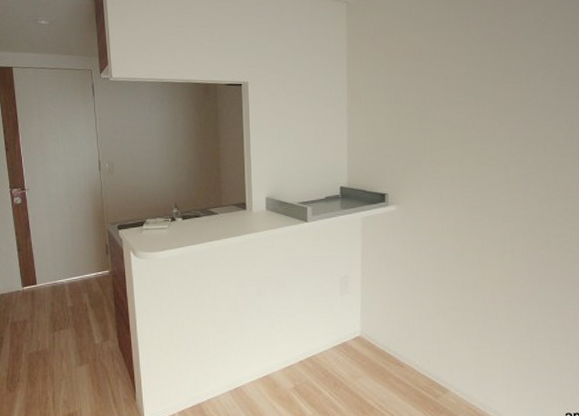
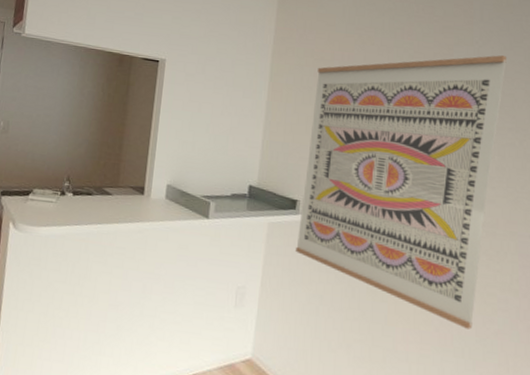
wall art: none [388,29,570,283] -> present [295,55,506,330]

